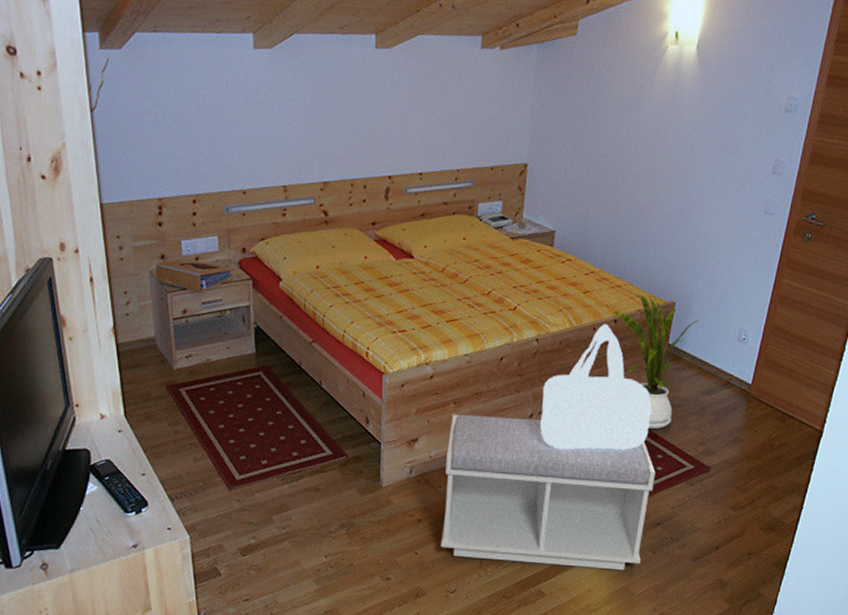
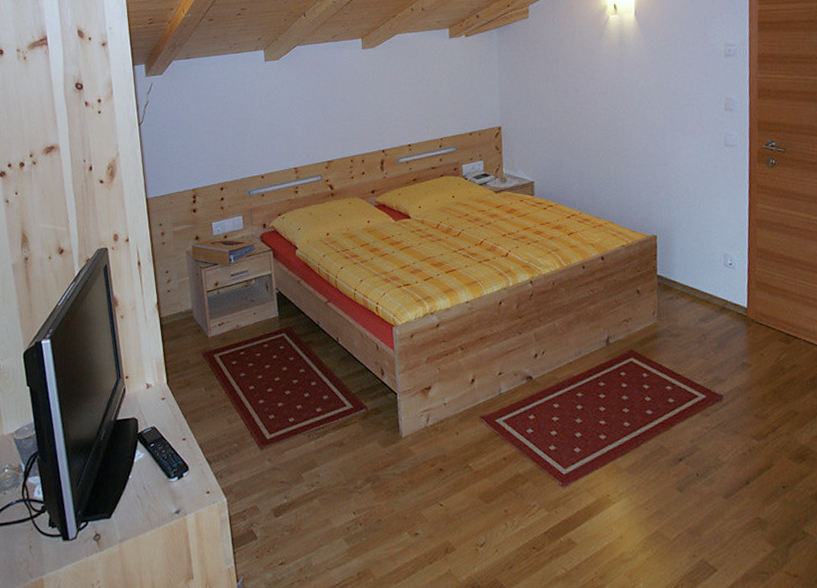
bench: present [441,414,656,571] -> none [460,359,669,513]
handbag: present [540,324,652,450] -> none [543,262,654,388]
house plant: present [613,295,700,429] -> none [599,231,683,360]

